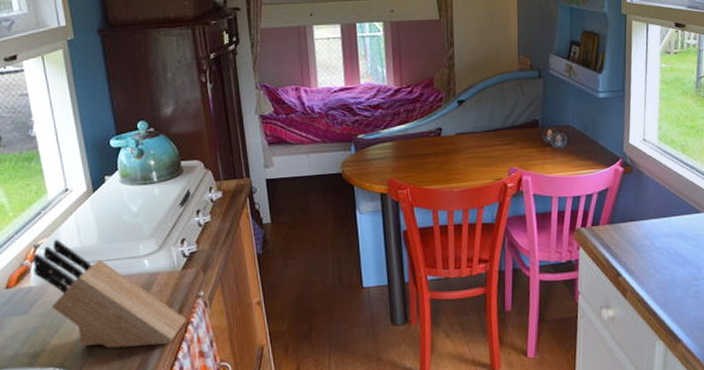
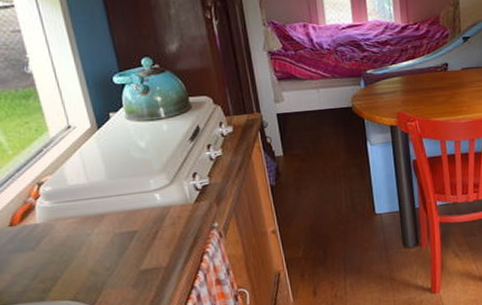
knife block: present [33,239,187,349] -> none [37,176,202,281]

